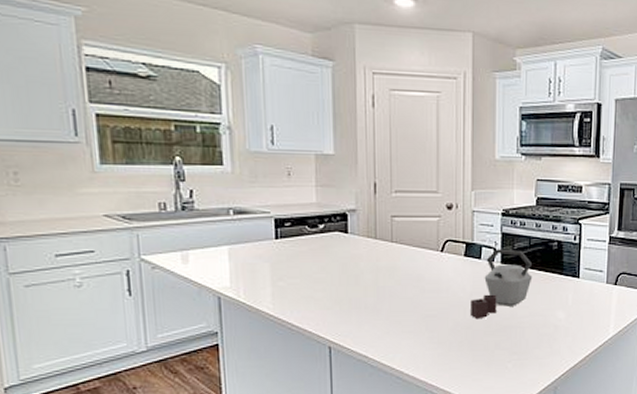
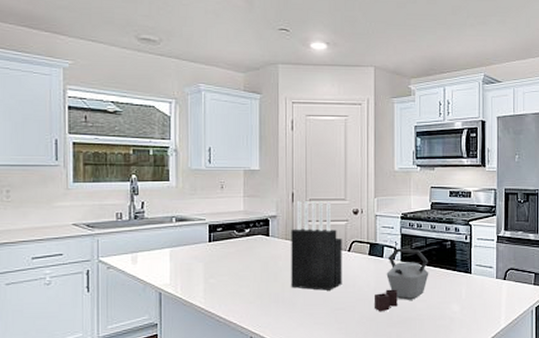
knife block: none [374,193,434,296] -> present [291,201,342,291]

